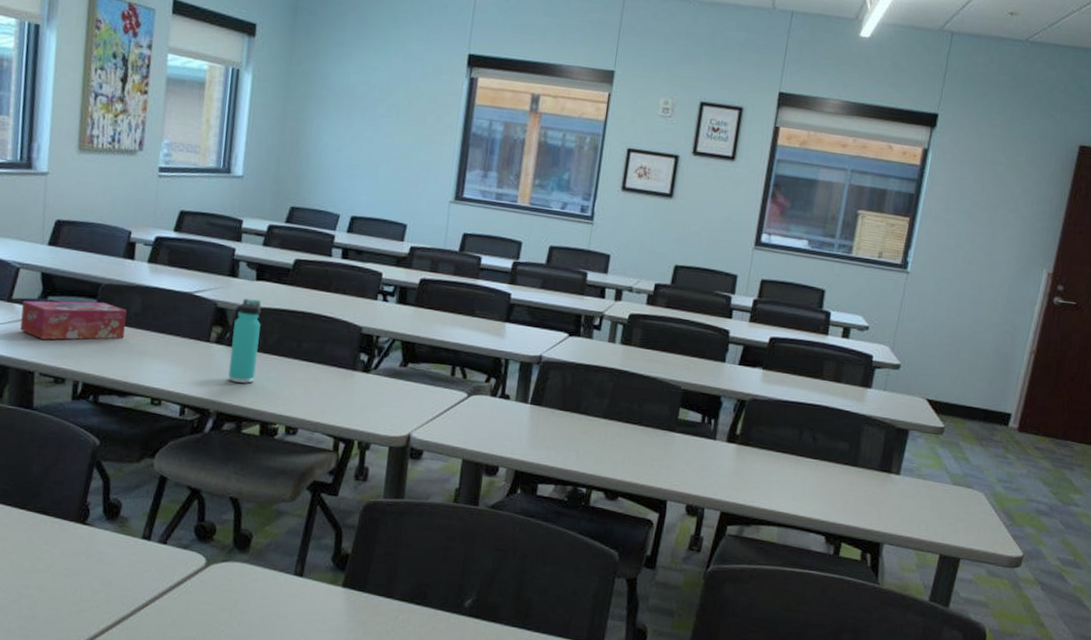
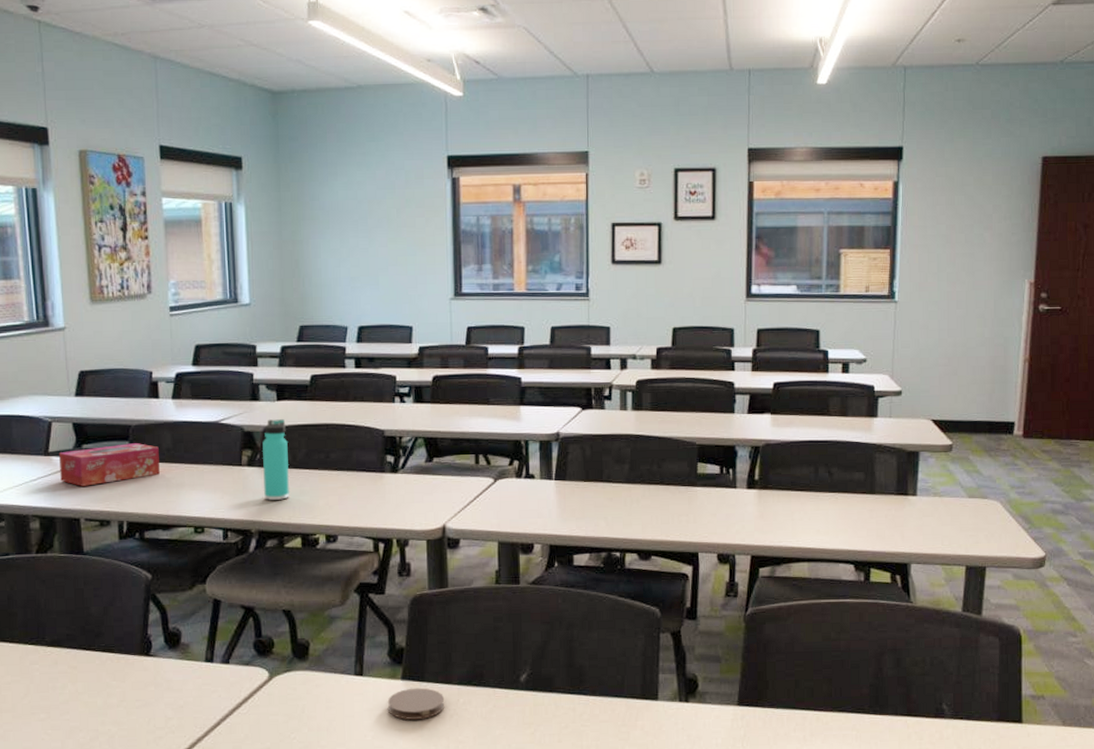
coaster: none [323,597,384,631] -> present [387,687,445,720]

